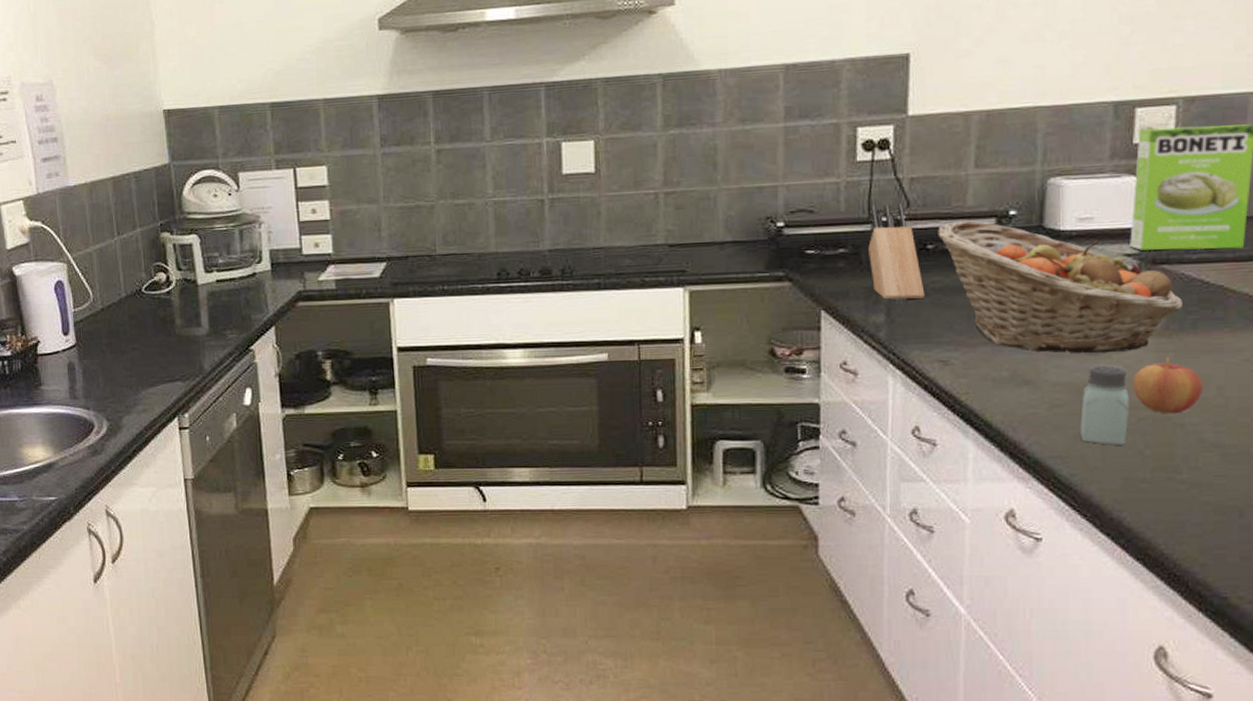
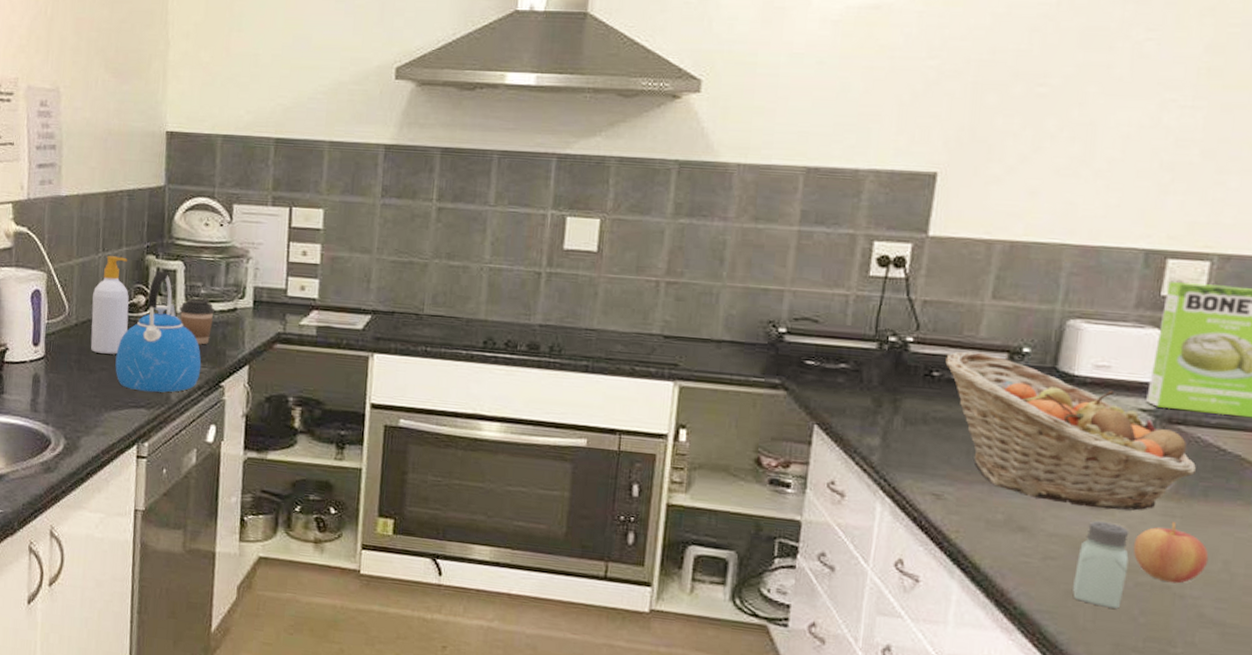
soap bottle: none [114,238,153,334] -> present [90,256,129,355]
kettle: none [145,246,230,365] -> present [115,270,202,393]
coffee cup: none [200,266,235,313] -> present [180,297,214,345]
knife block: present [868,203,925,300] -> none [870,323,925,426]

